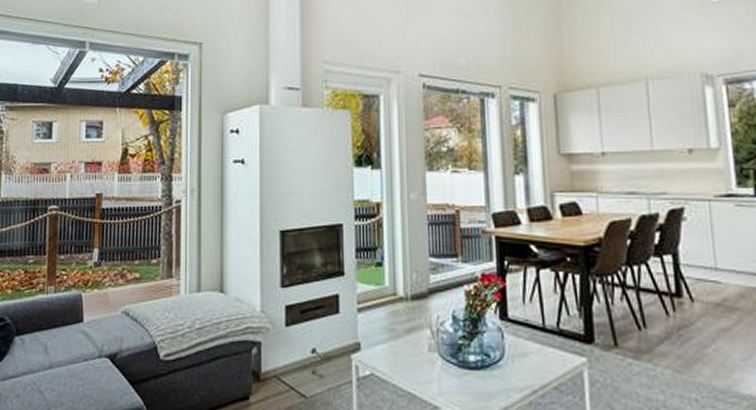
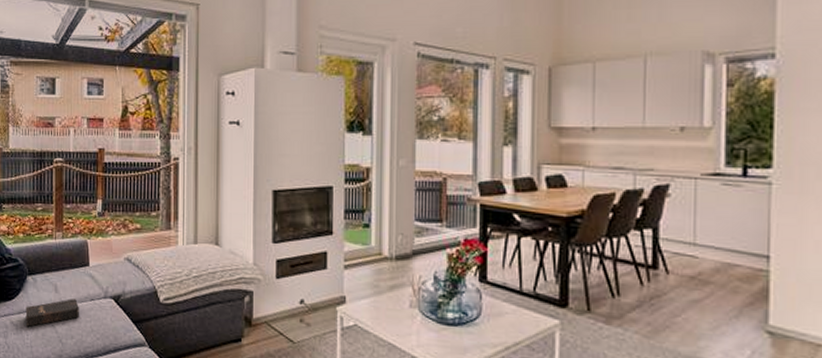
hardback book: none [10,359,71,395] -> present [25,298,79,327]

